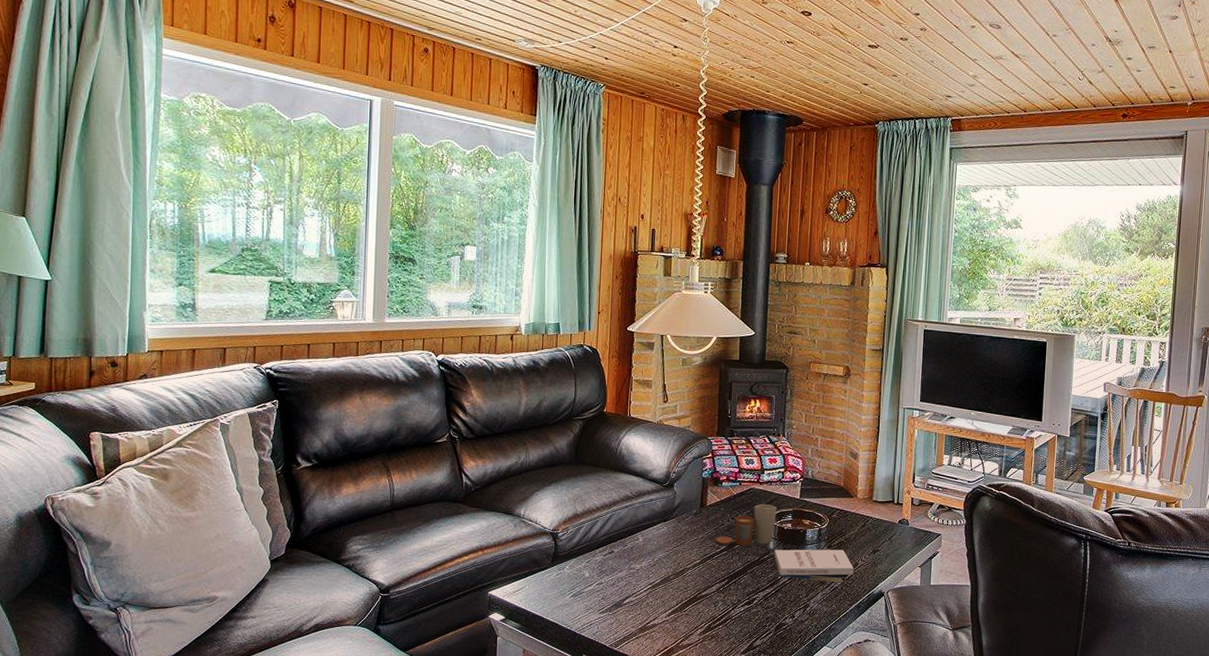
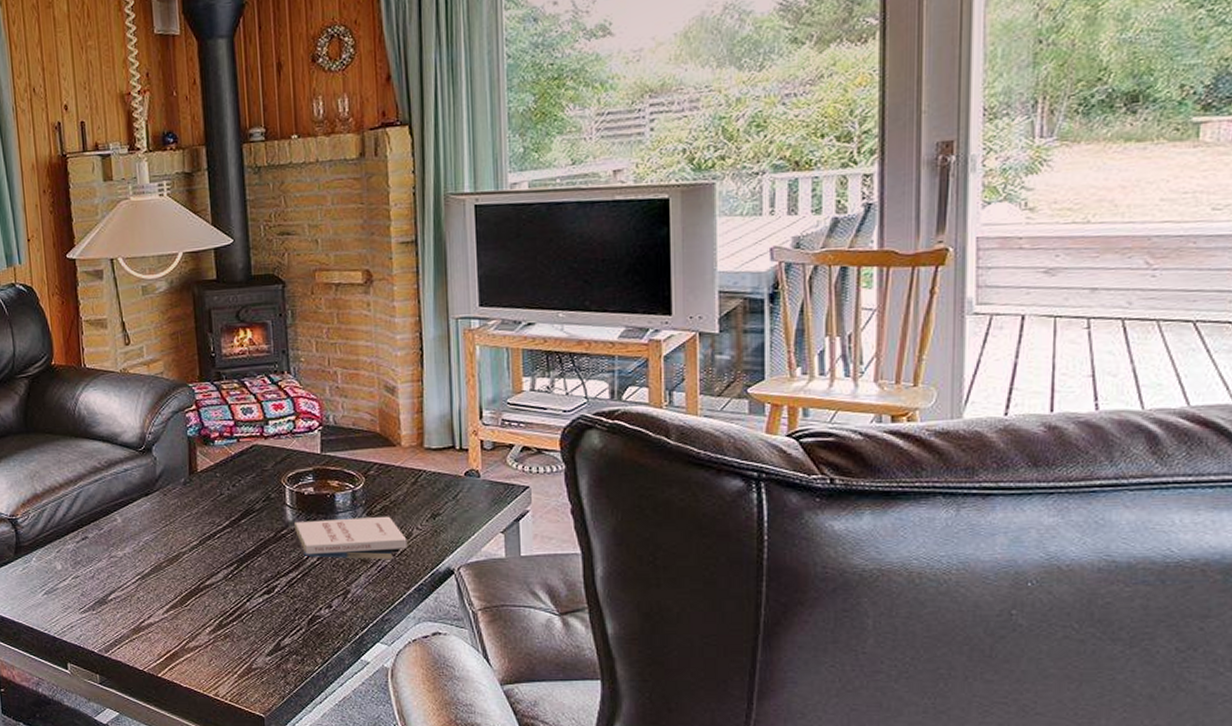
candle: present [714,515,755,547] -> none [213,481,264,521]
cup: present [754,504,777,544] -> none [260,464,292,516]

